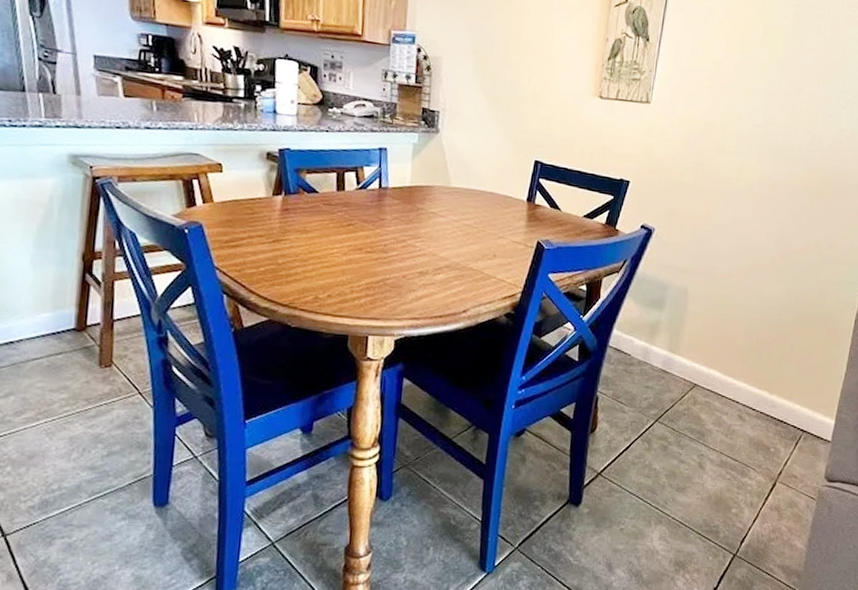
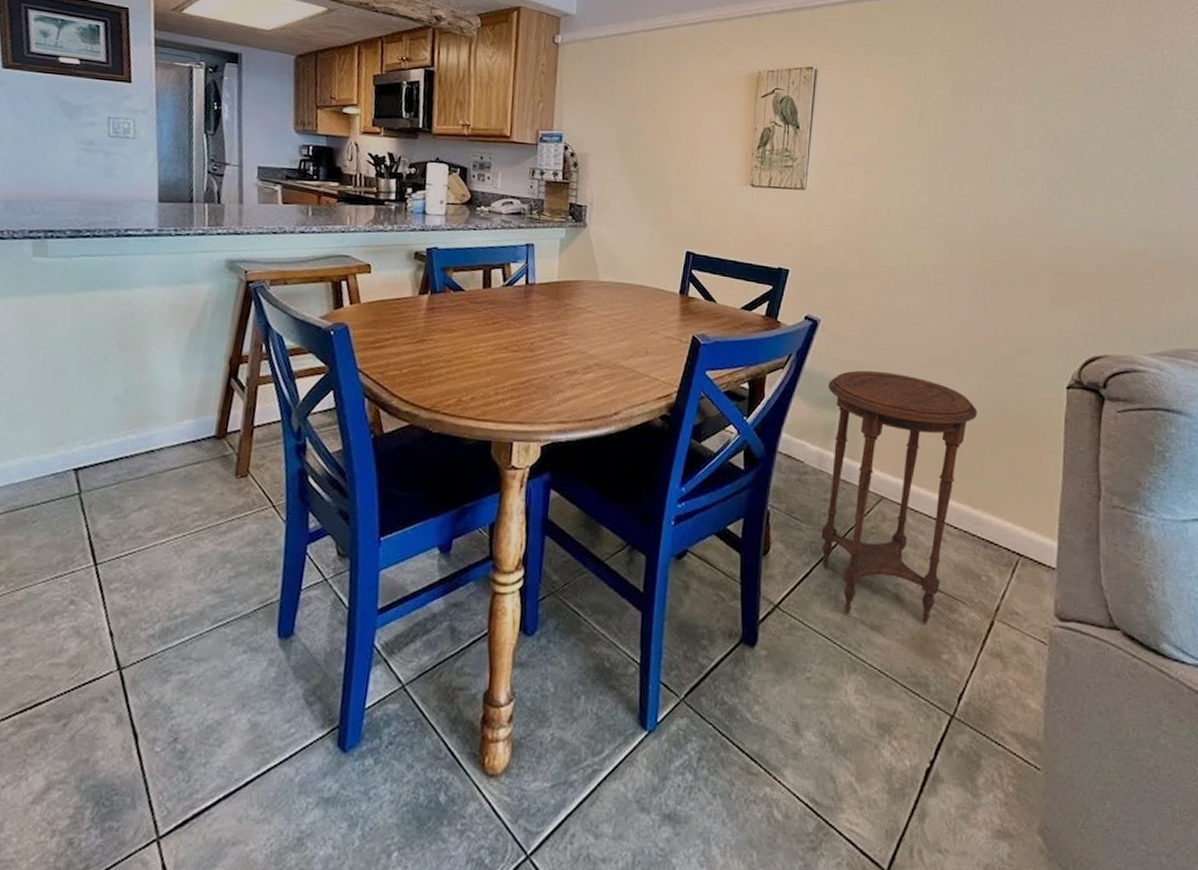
side table: none [640,275,783,486] -> present [821,370,977,624]

